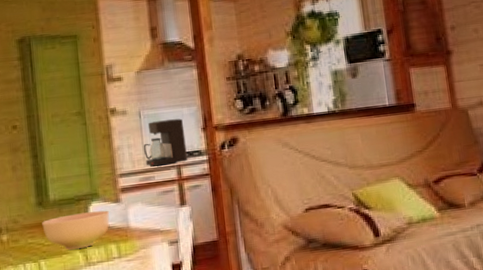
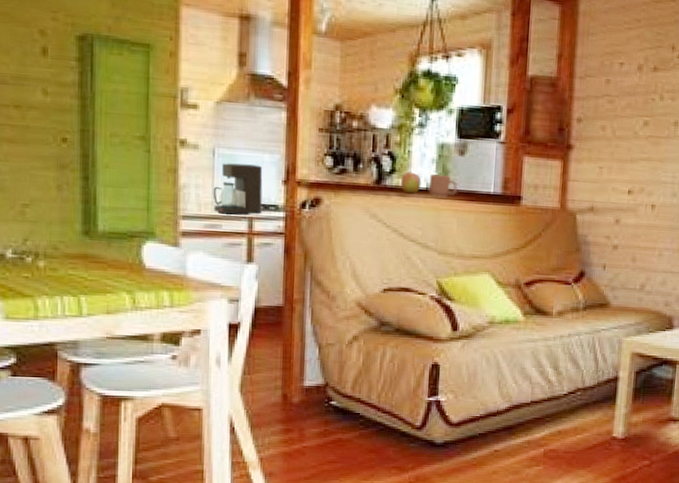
bowl: present [42,210,110,251] -> none [86,251,166,291]
fruit: none [304,100,323,121] -> present [401,172,422,195]
mug: none [329,96,356,119] -> present [428,174,458,199]

